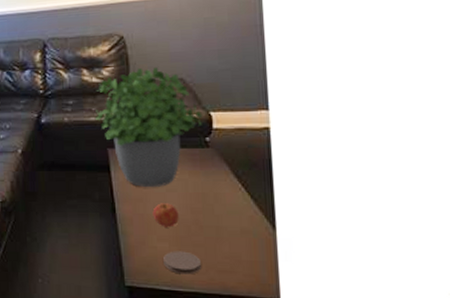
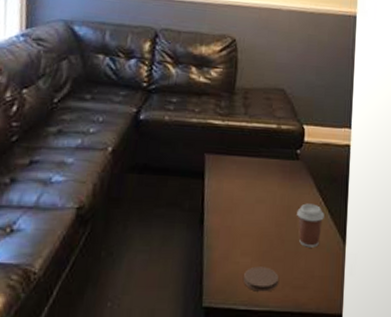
potted plant: present [95,67,203,187] -> none [198,74,297,198]
apple: present [152,203,179,228] -> none [239,215,264,241]
coffee cup: none [214,190,246,233] -> present [297,203,324,248]

